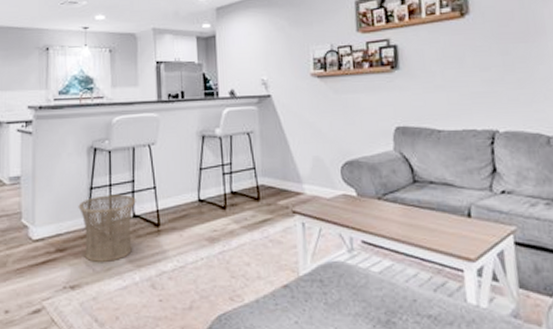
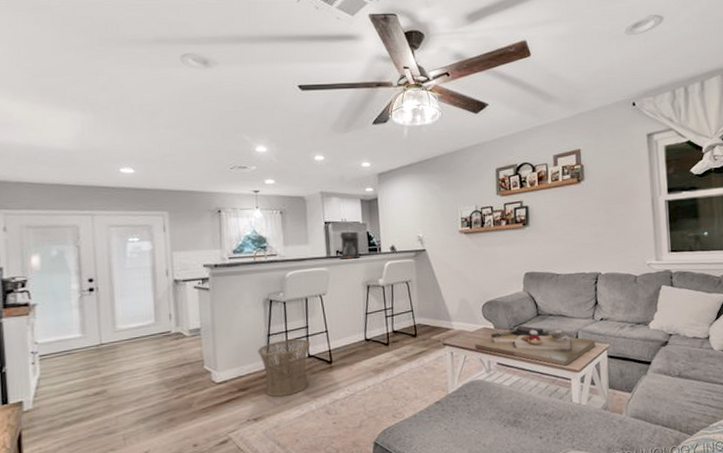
coffee maker: none [171,72,195,105] -> present [339,231,360,260]
decorative tray: none [332,193,496,252] -> present [475,325,595,366]

